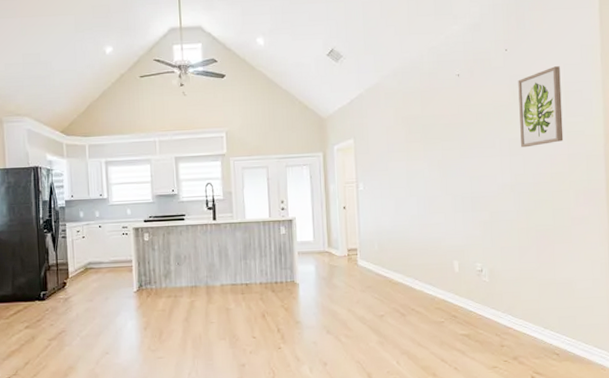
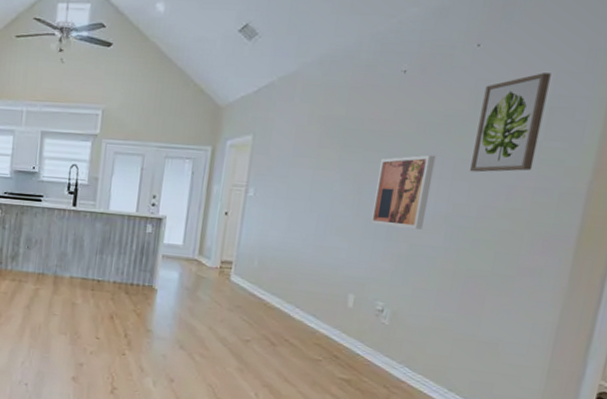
wall art: none [455,138,498,200] -> present [370,154,436,229]

